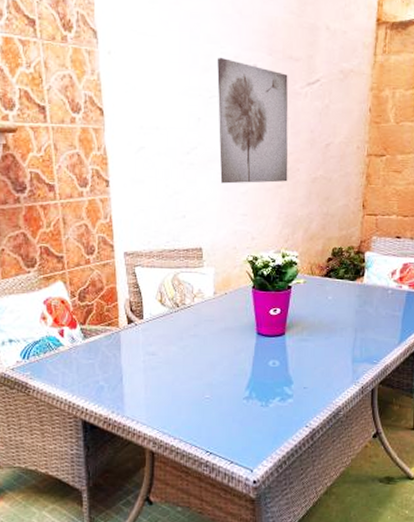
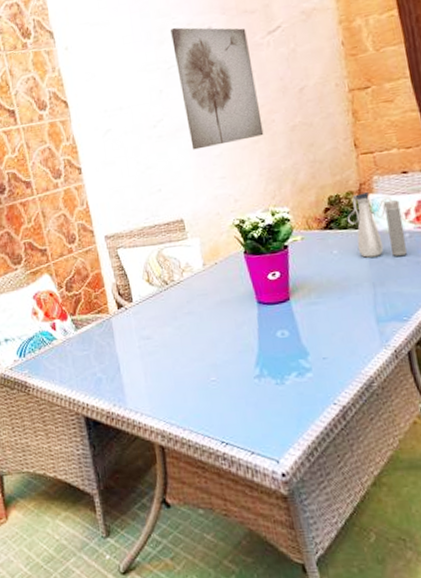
water bottle: none [344,249,389,308] -> present [347,191,407,258]

